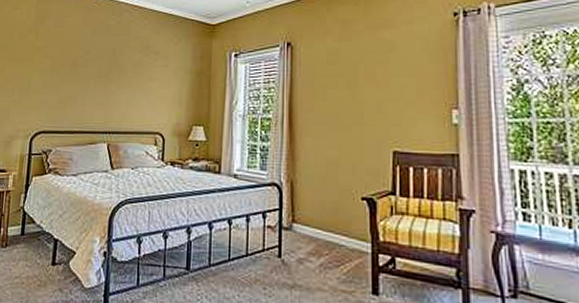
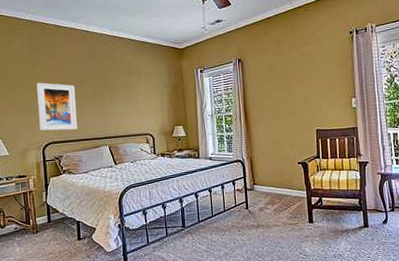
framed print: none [31,56,79,118] -> present [36,82,77,131]

